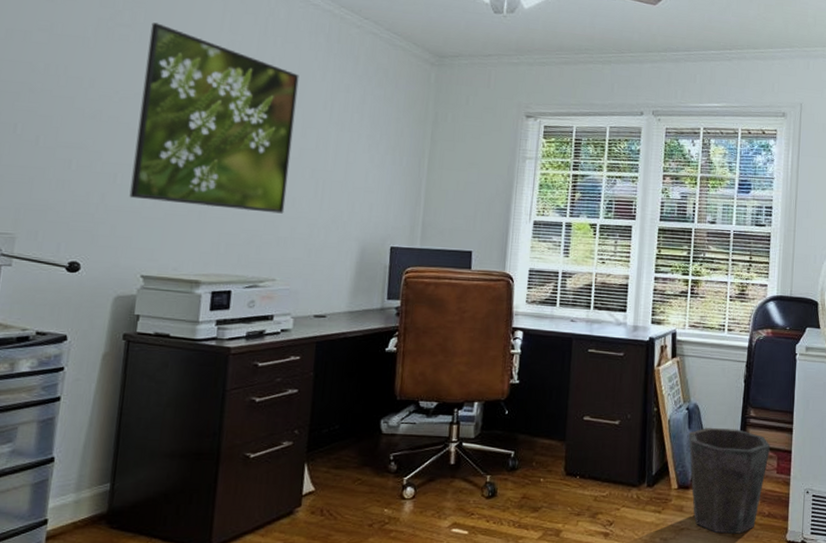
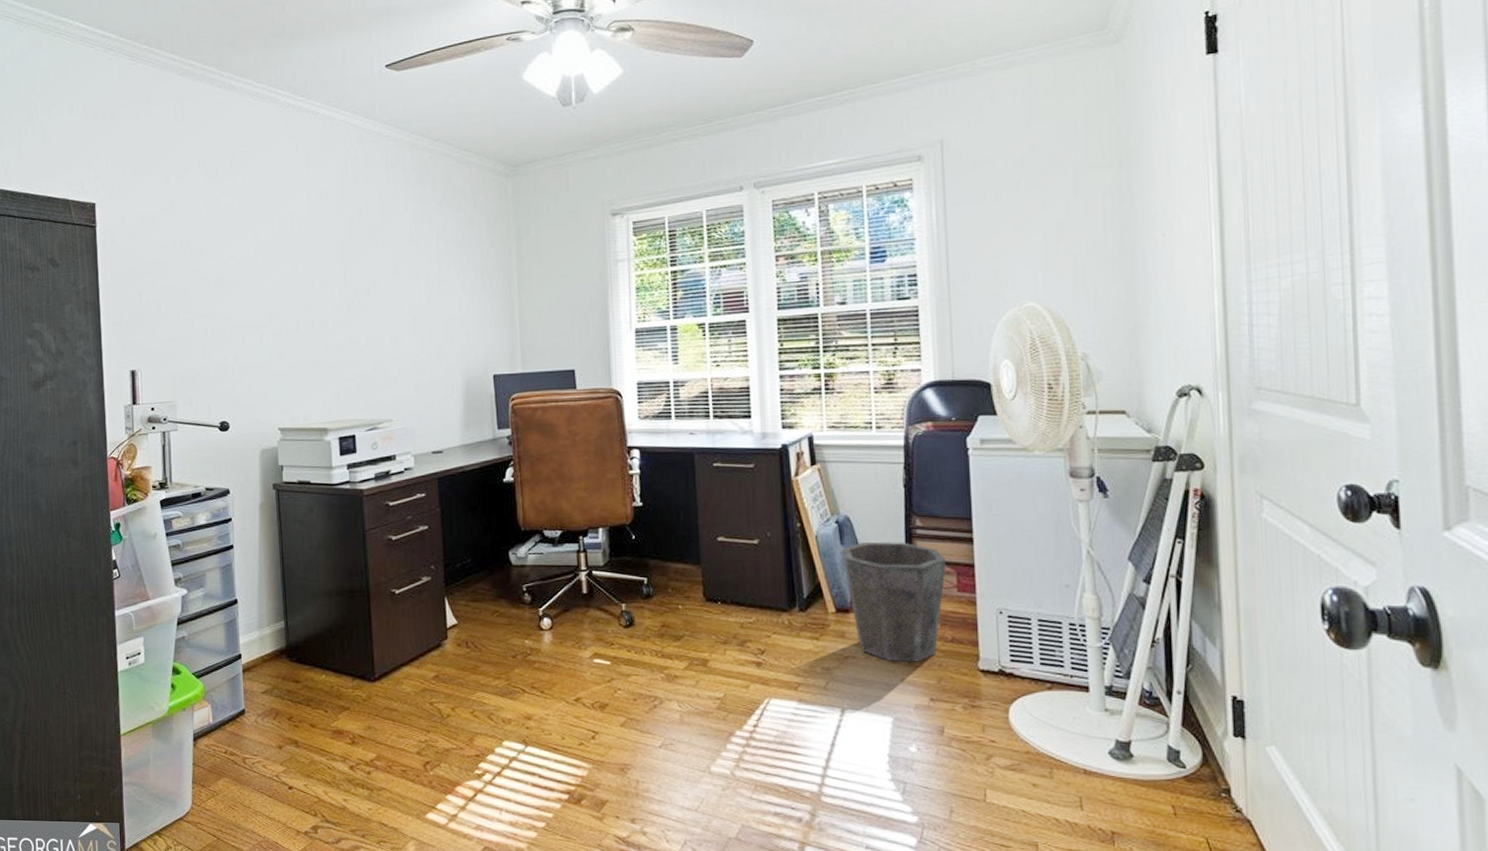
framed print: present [129,22,299,214] -> none [249,184,390,356]

